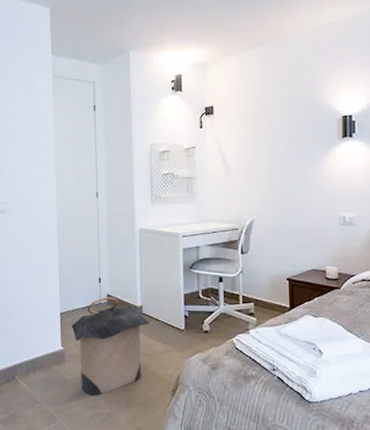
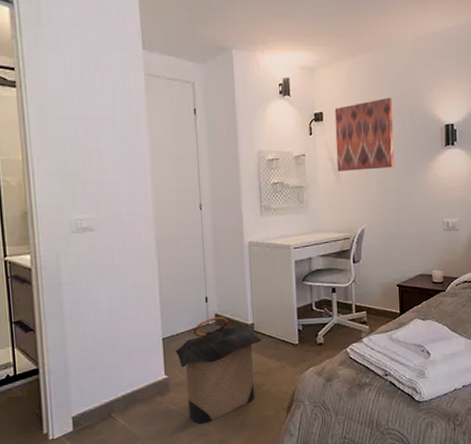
wall art: none [225,89,286,163] -> present [334,97,394,171]

